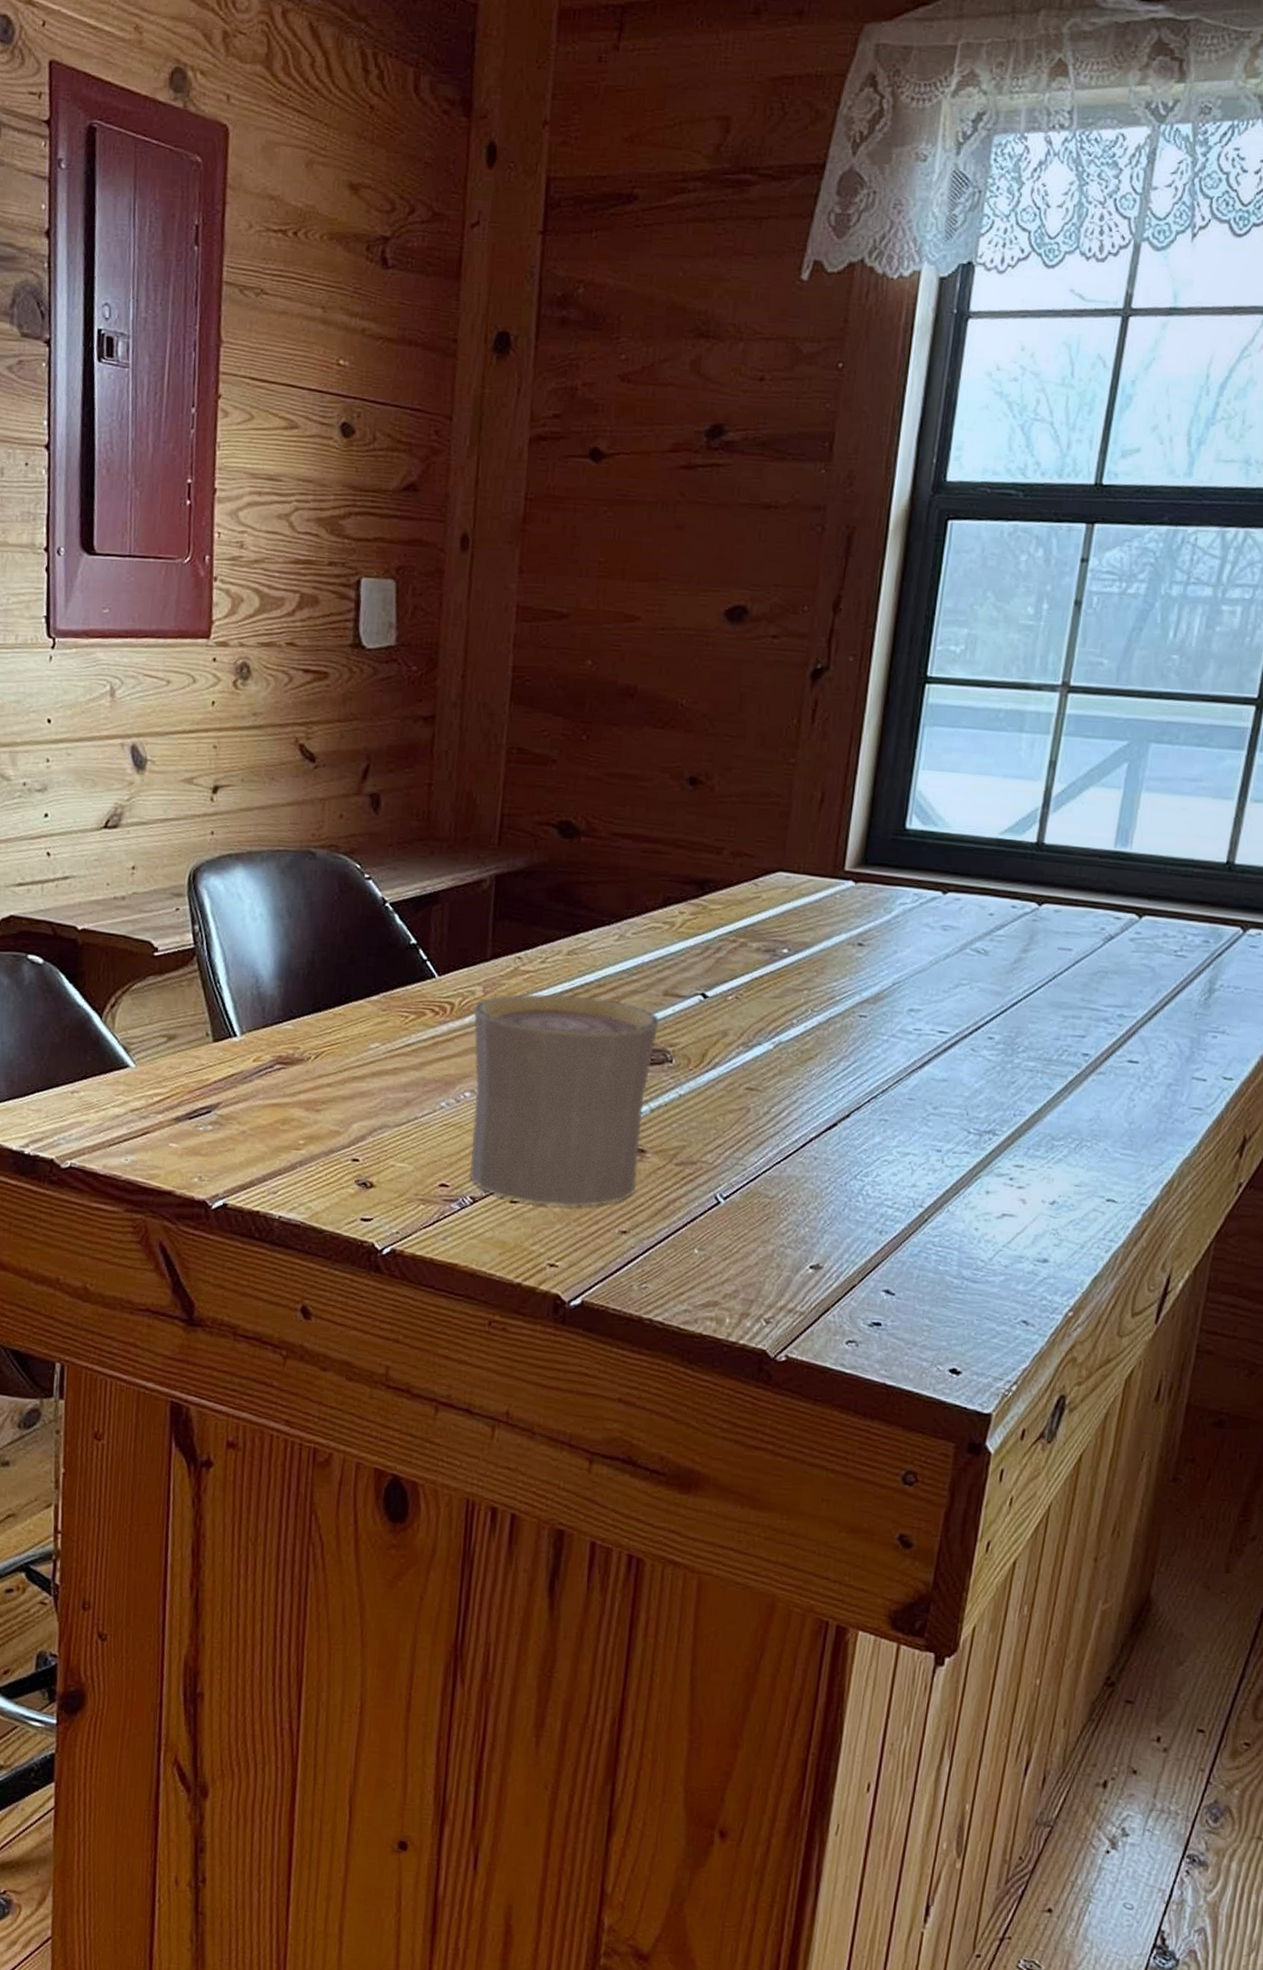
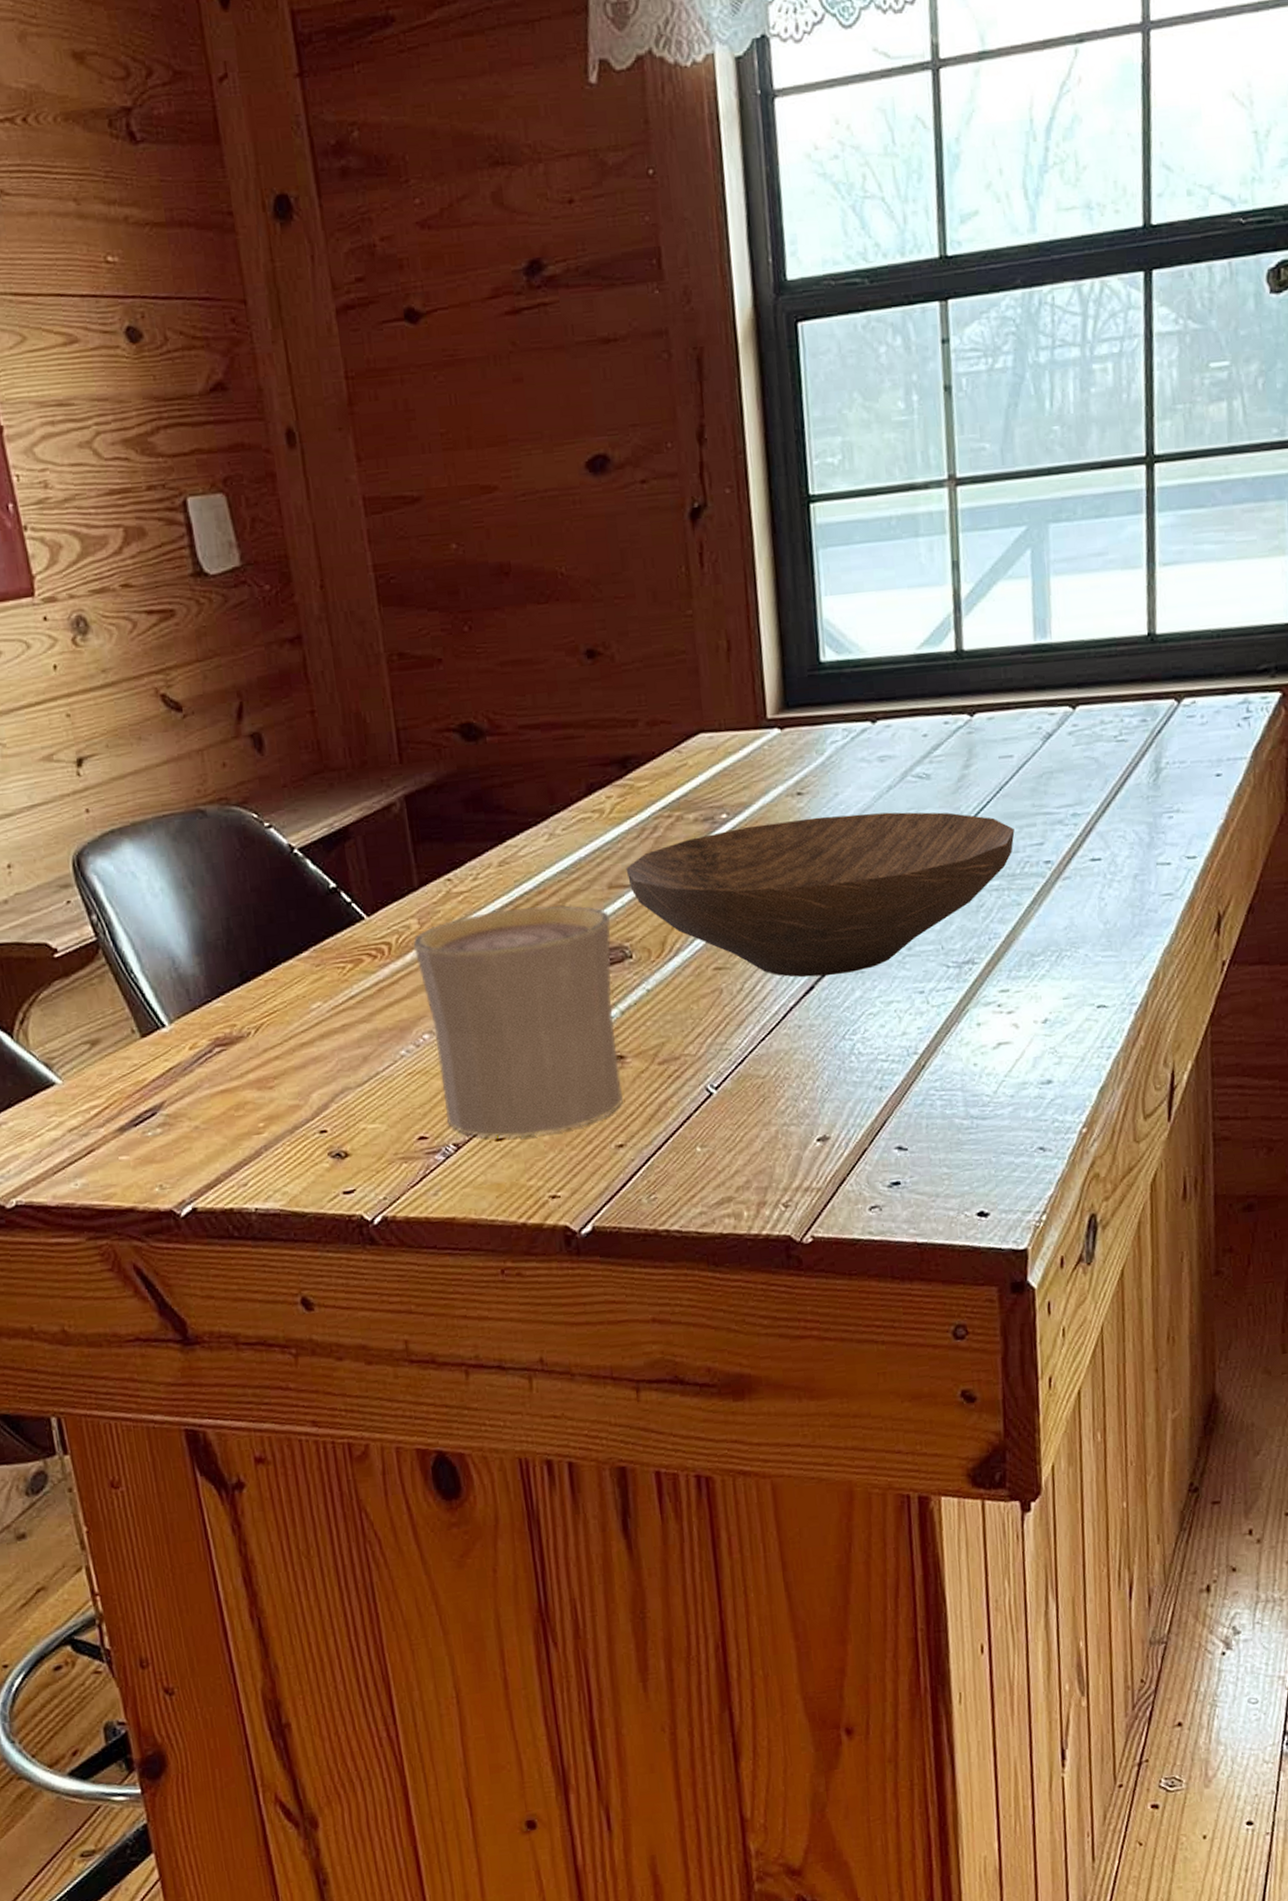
wooden bowl: none [683,964,1060,1119] -> present [626,812,1015,978]

